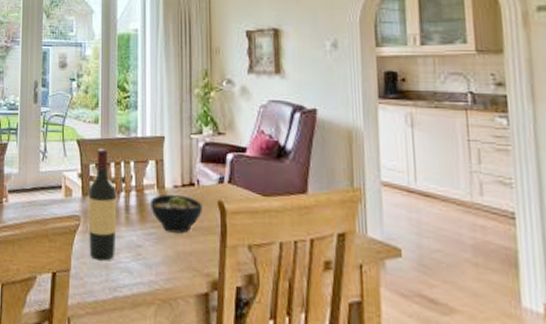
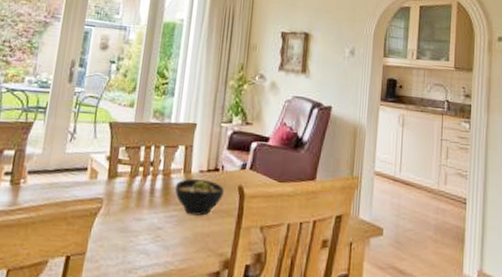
wine bottle: present [88,148,117,261] -> none [108,131,144,244]

